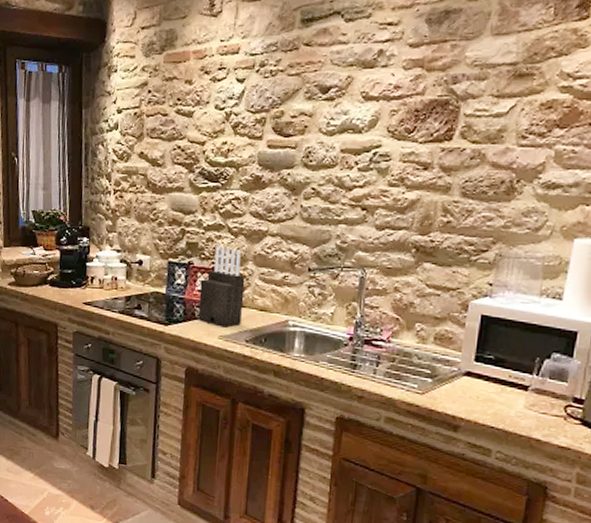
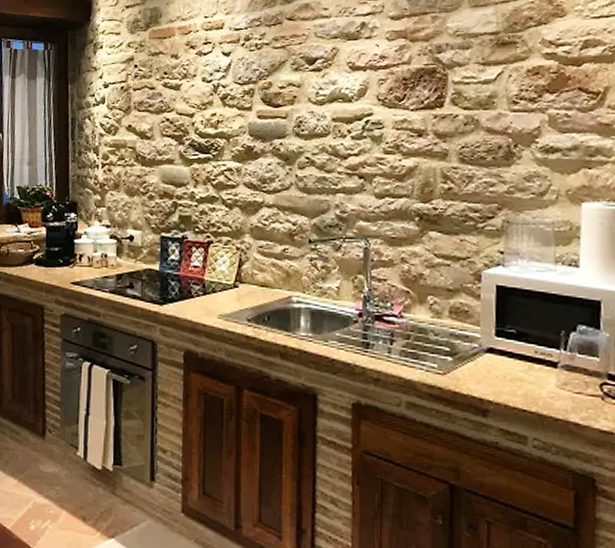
knife block: present [198,246,245,328] -> none [195,219,243,306]

